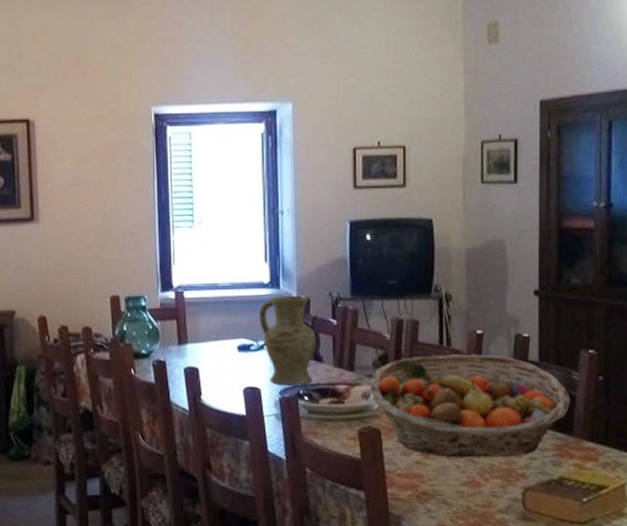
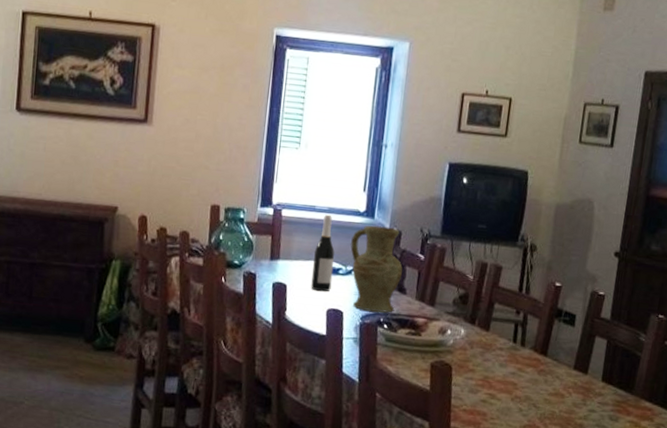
wine bottle: none [223,290,245,371] -> present [311,214,335,292]
fruit basket: present [369,354,570,458] -> none [446,300,635,407]

